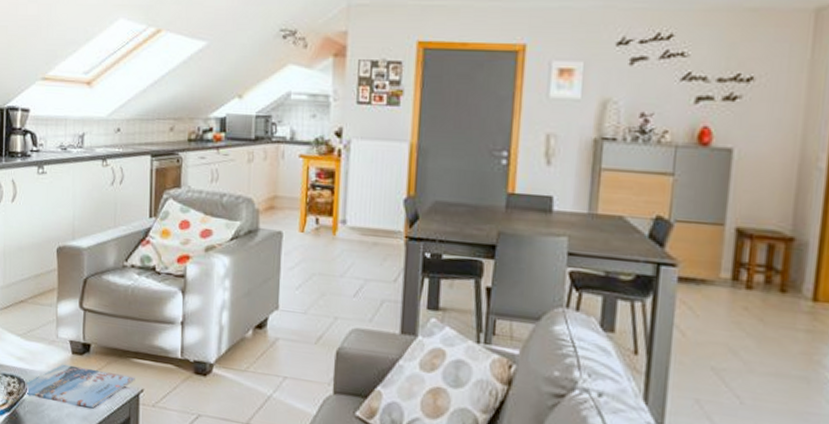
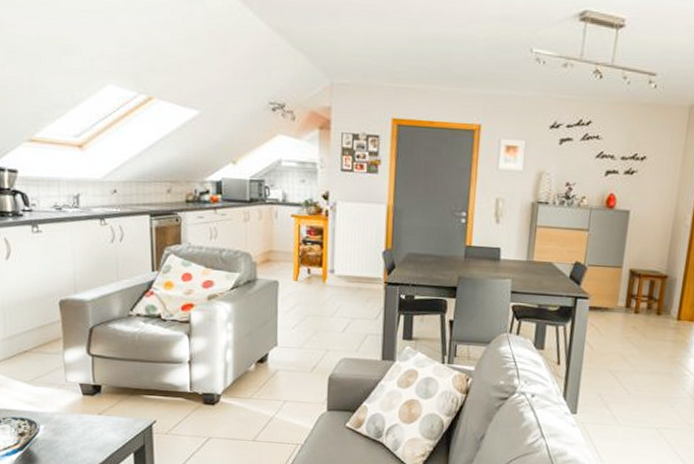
magazine: present [25,363,135,409] -> none [37,404,147,441]

